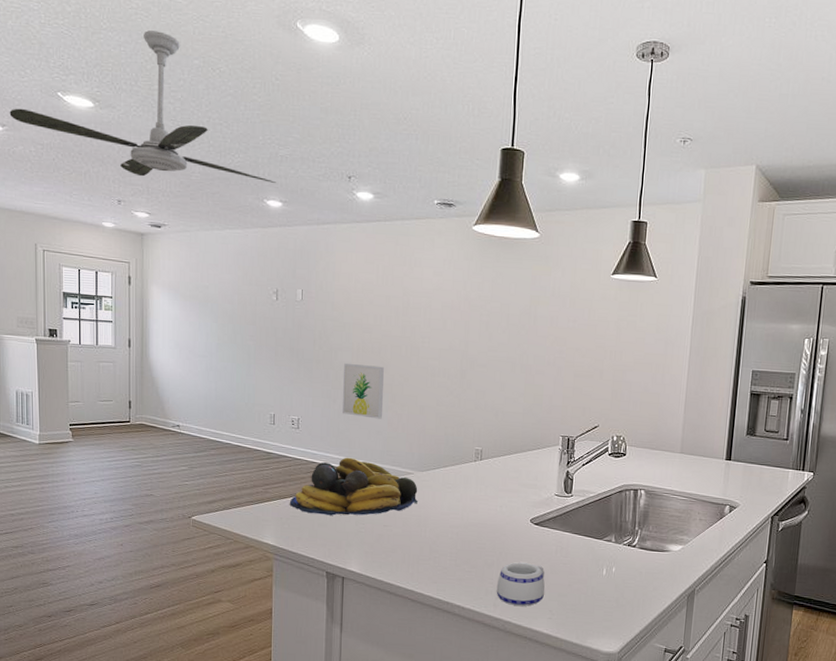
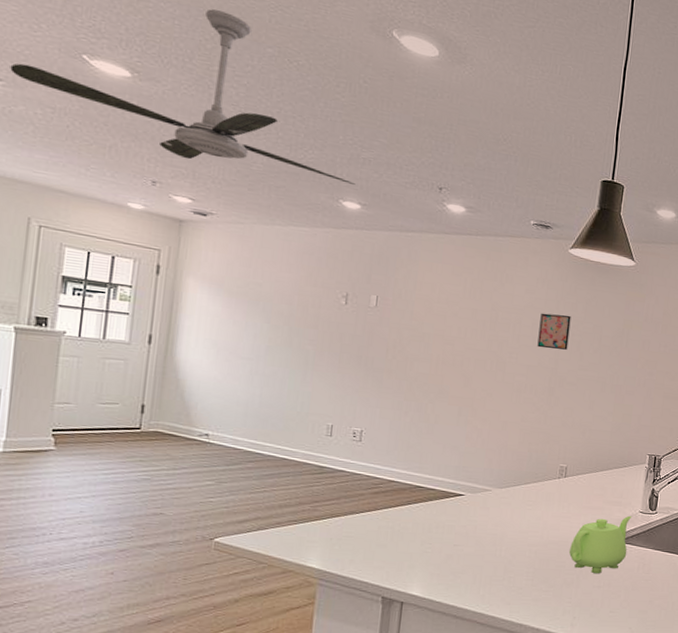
fruit bowl: present [289,457,419,516] -> none [342,472,495,535]
wall art: present [343,362,384,419] -> none [415,374,465,434]
wall art: none [447,295,478,332] -> present [537,313,571,350]
teapot: none [489,498,547,557] -> present [569,515,631,574]
mug: present [496,562,545,606] -> none [574,580,626,625]

